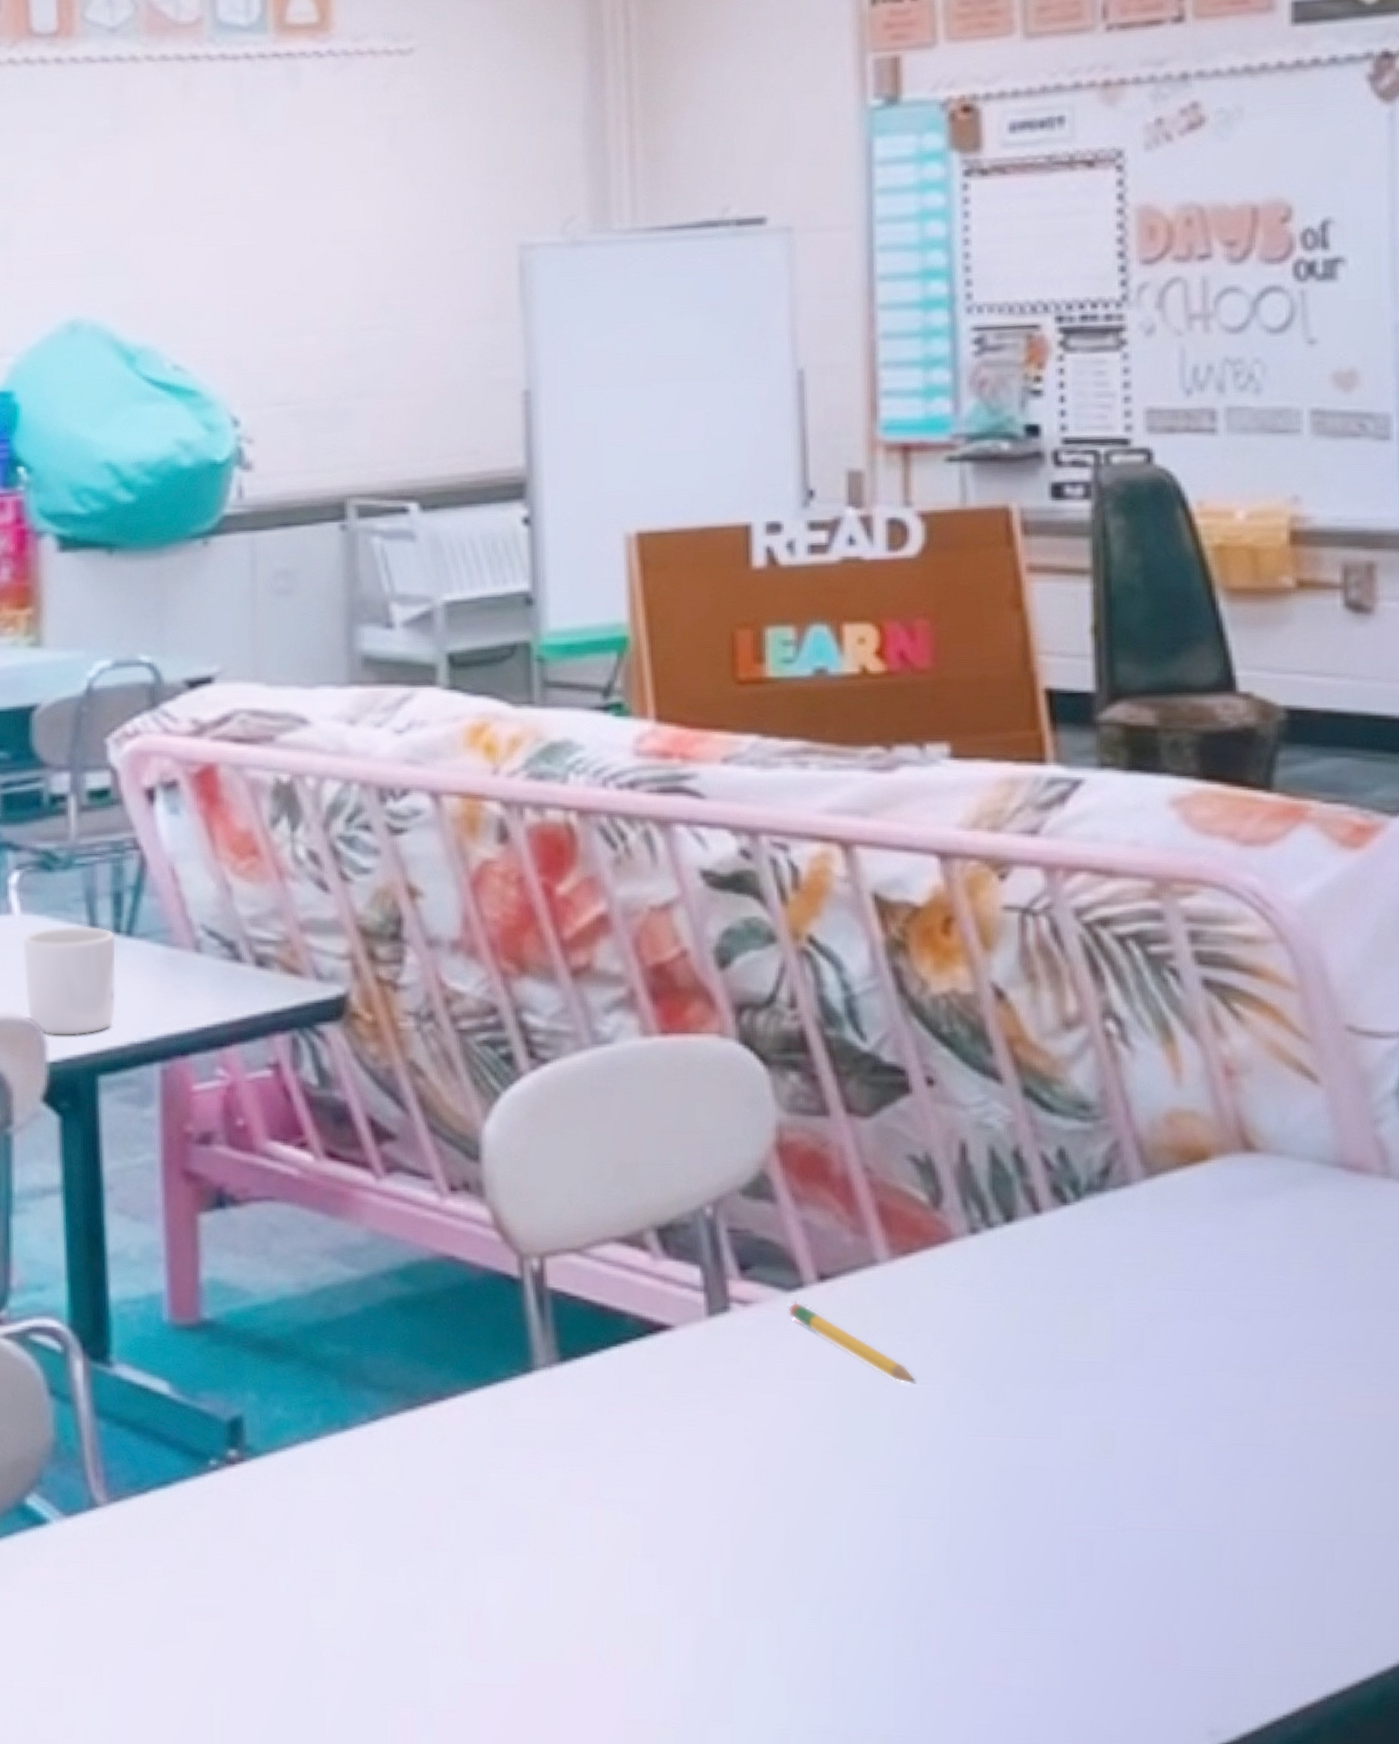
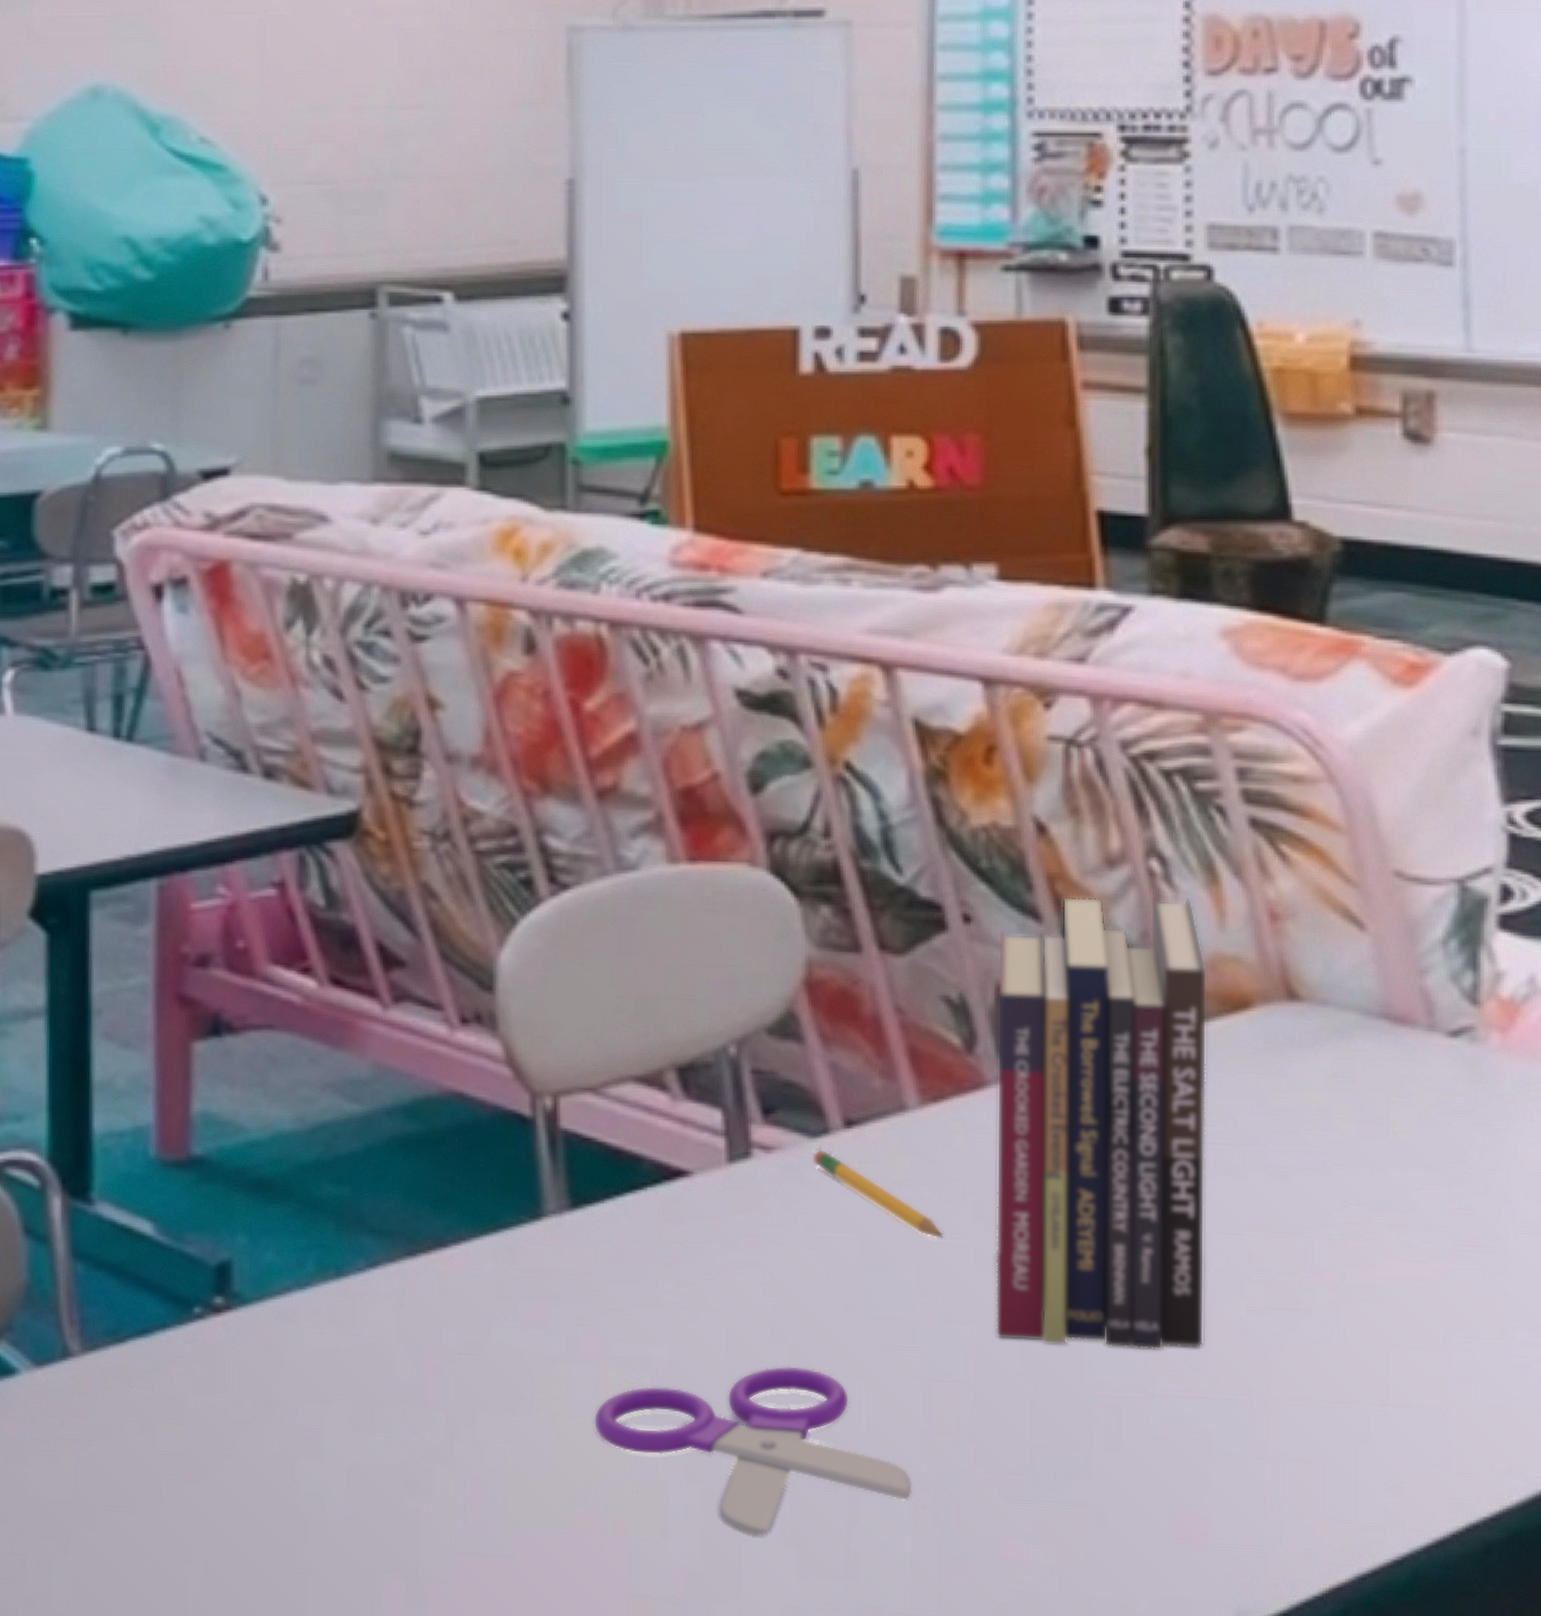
mug: present [22,926,117,1036] -> none [14,728,116,847]
scissors: none [588,1506,894,1664] -> present [593,1366,913,1536]
books: none [960,1057,1172,1485] -> present [995,896,1208,1350]

